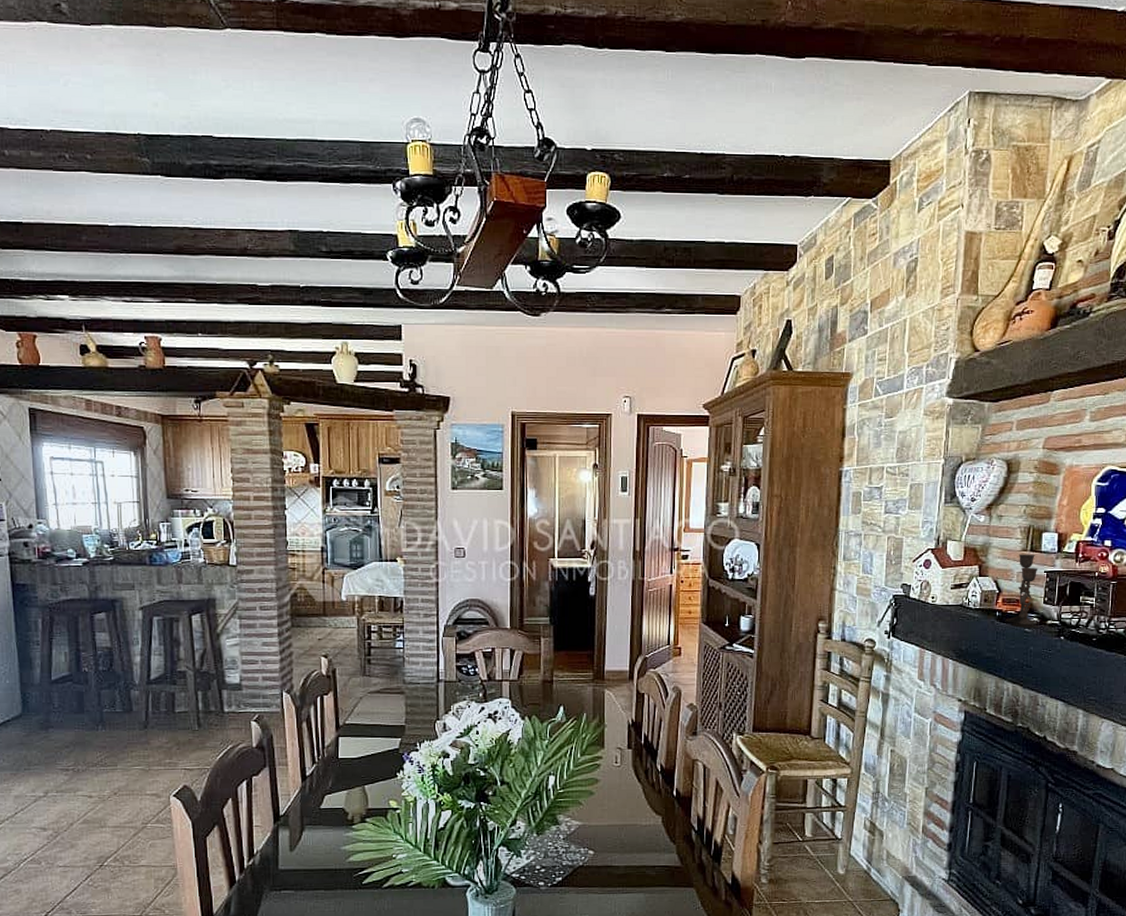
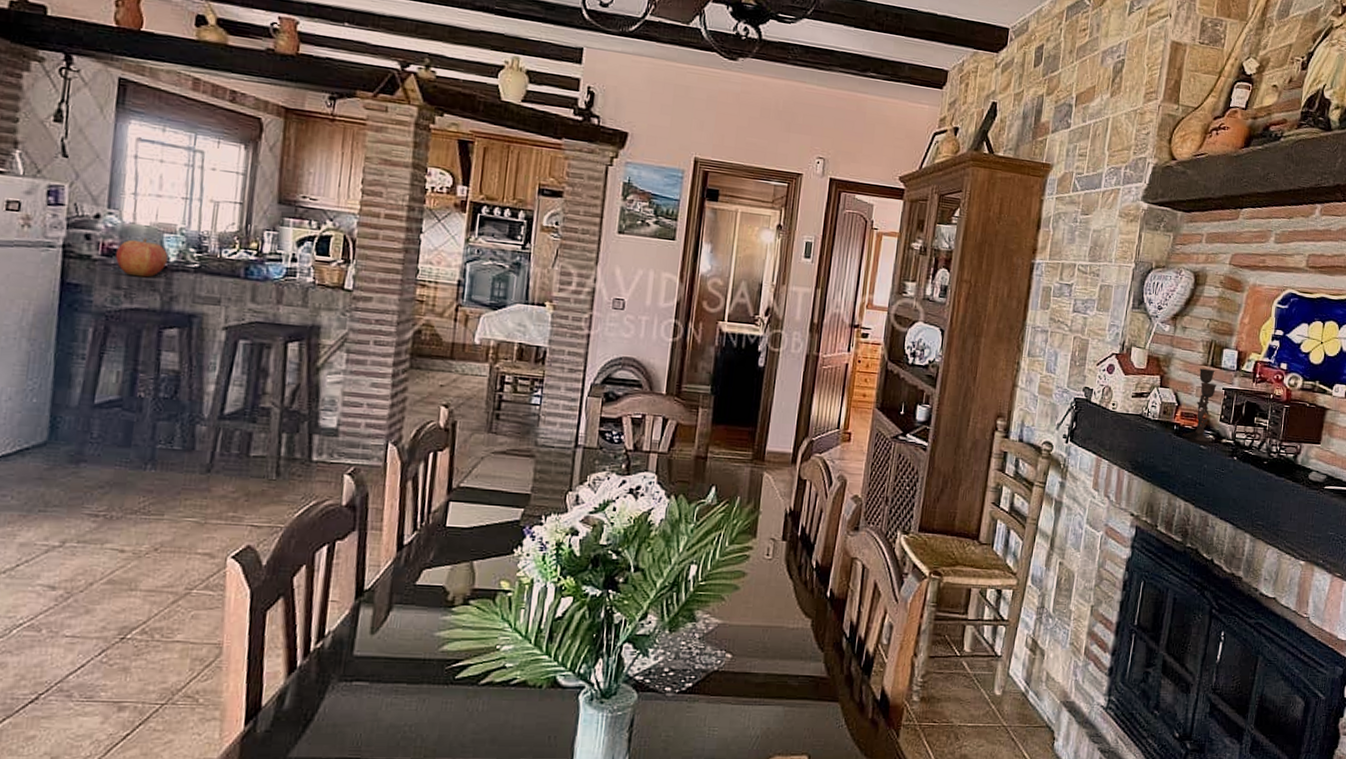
fruit: none [49,540,89,573] -> present [116,238,168,278]

